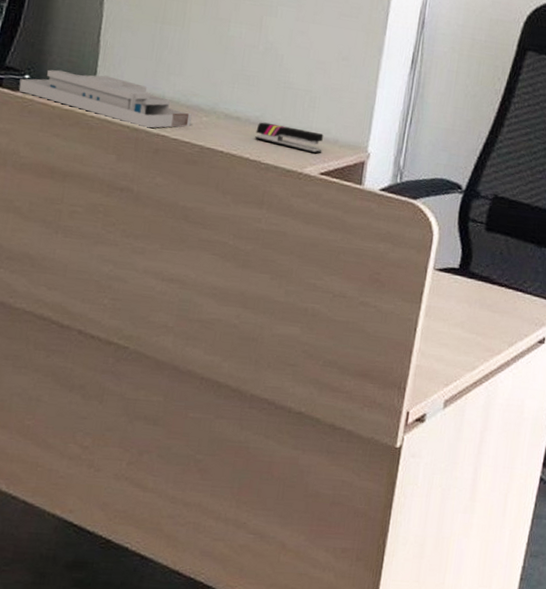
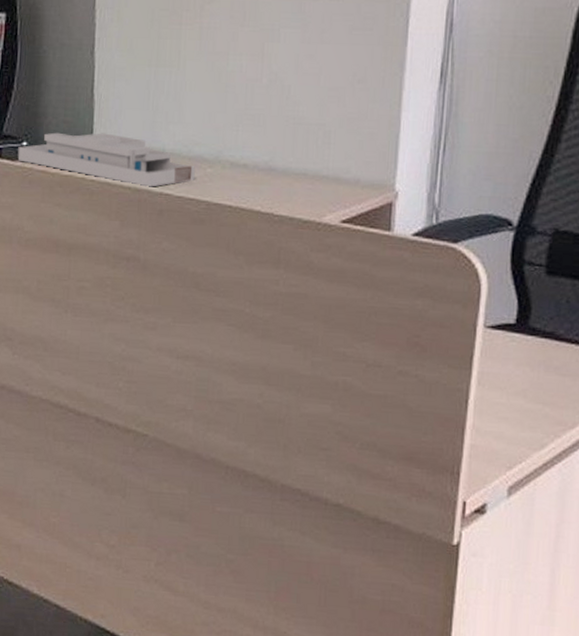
stapler: present [255,122,324,154] -> none [265,167,342,199]

